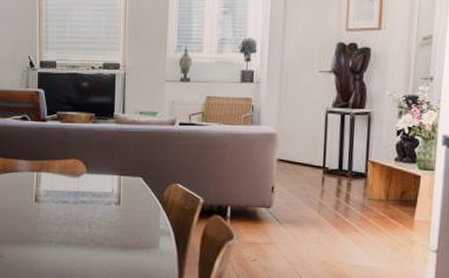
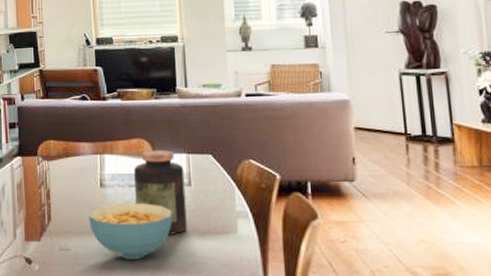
cereal bowl: none [23,217,101,268] -> present [89,203,173,260]
jar: none [67,170,115,248] -> present [134,150,187,235]

